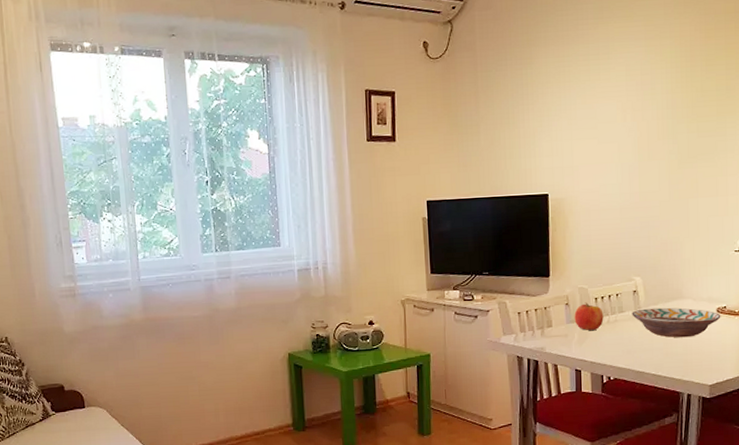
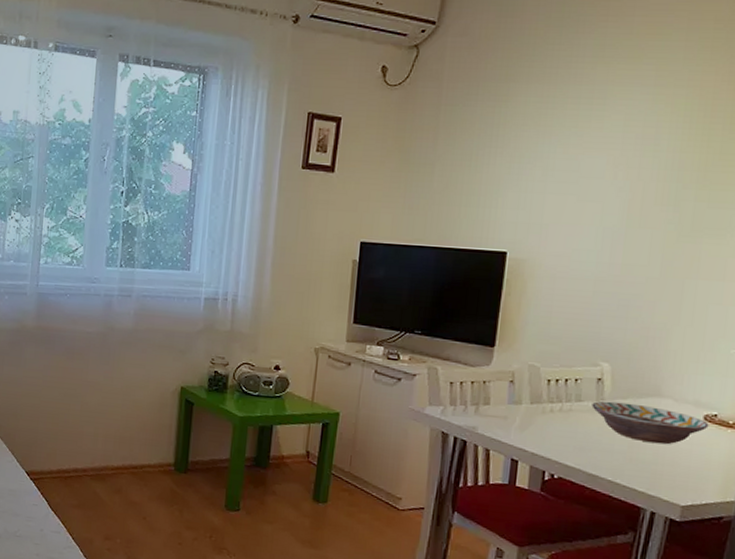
fruit: present [574,302,604,330] -> none [518,383,556,417]

